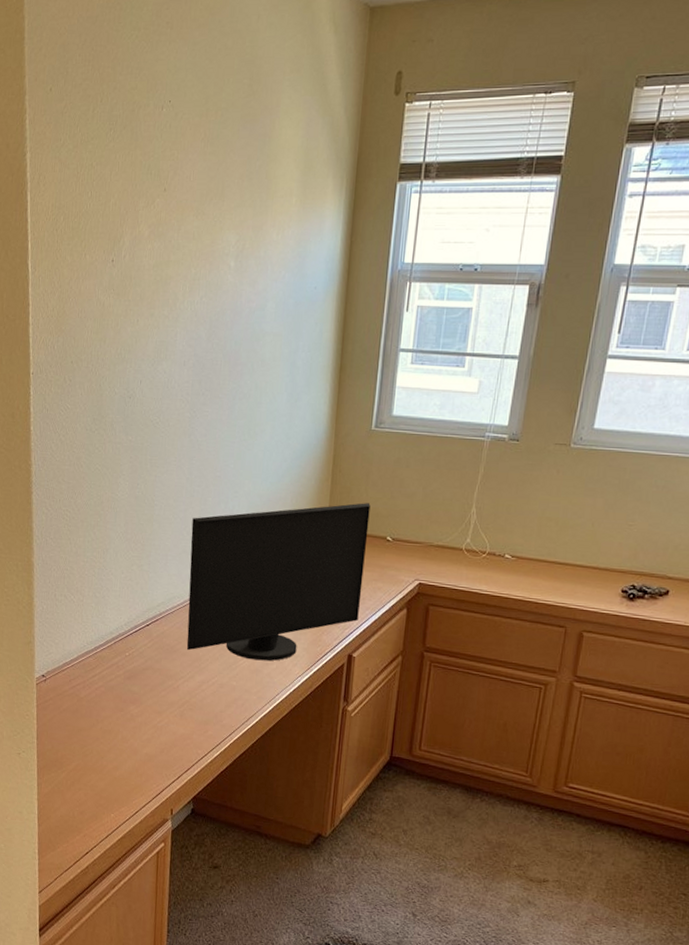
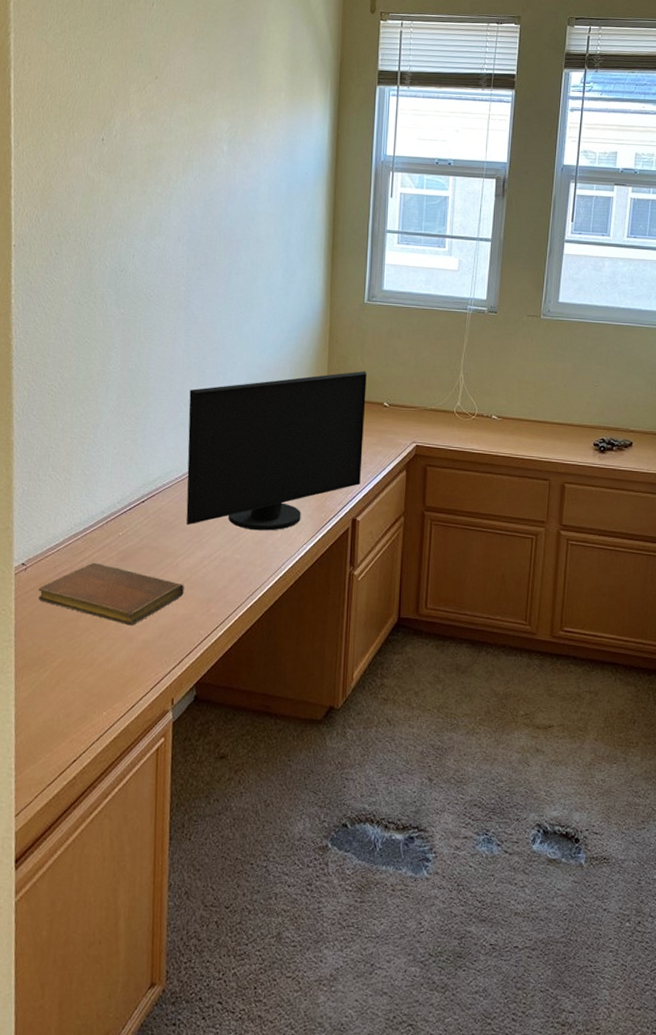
notebook: none [56,679,184,740] -> present [38,563,184,626]

